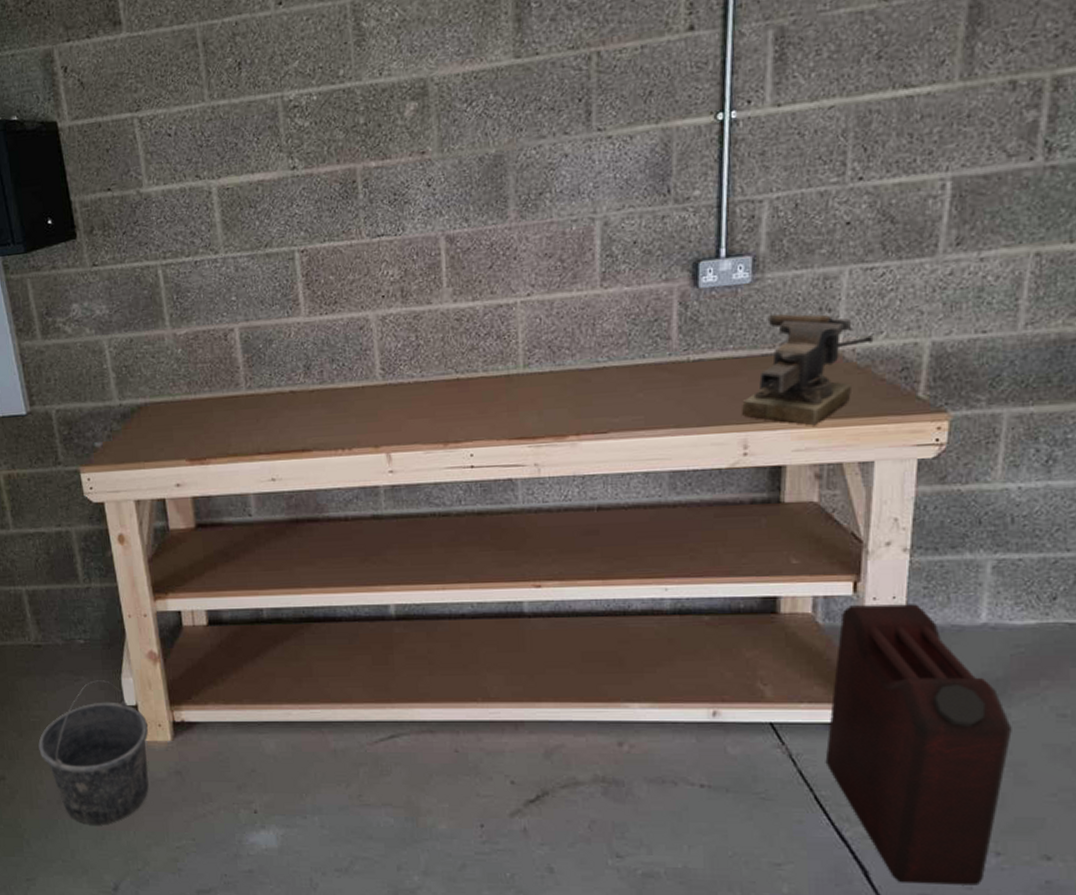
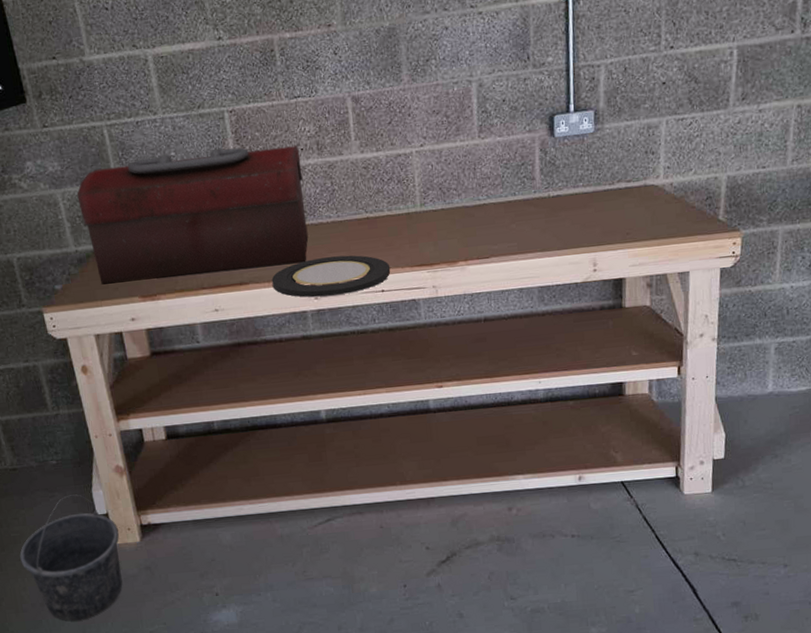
toolbox: none [124,292,385,444] -> present [77,145,308,285]
duct tape: none [339,422,483,471] -> present [271,255,390,298]
bench vise: present [741,314,874,426] -> none [590,156,686,246]
jerry can: present [825,604,1012,886] -> none [662,380,792,595]

